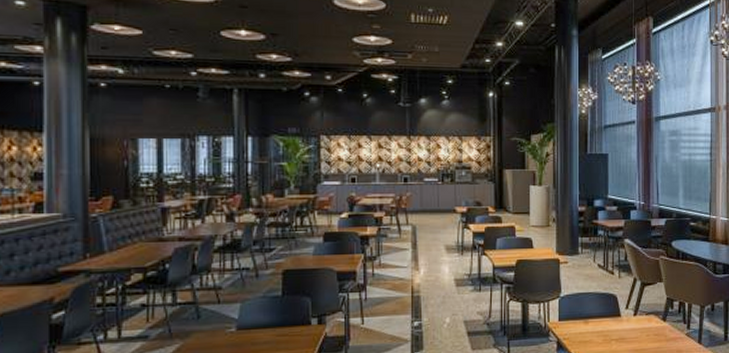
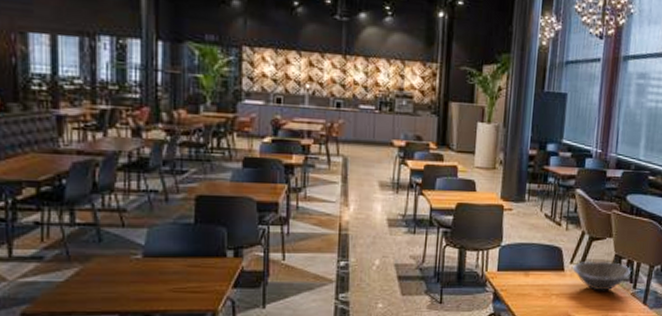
bowl: none [628,304,683,334] -> present [572,261,631,291]

